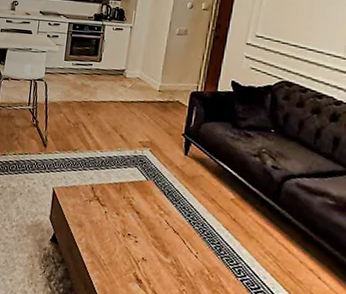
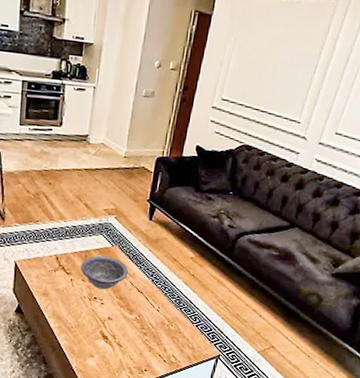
decorative bowl: none [115,188,164,227] -> present [81,255,129,290]

